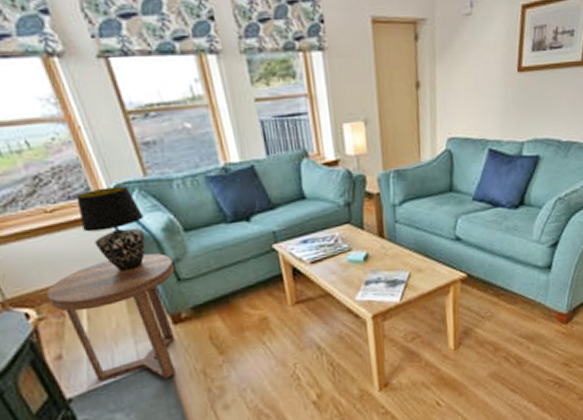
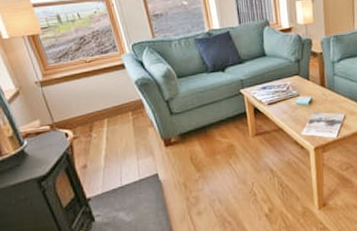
side table: present [46,252,176,381] -> none [81,93,169,188]
table lamp: present [76,186,146,271] -> none [106,45,151,105]

